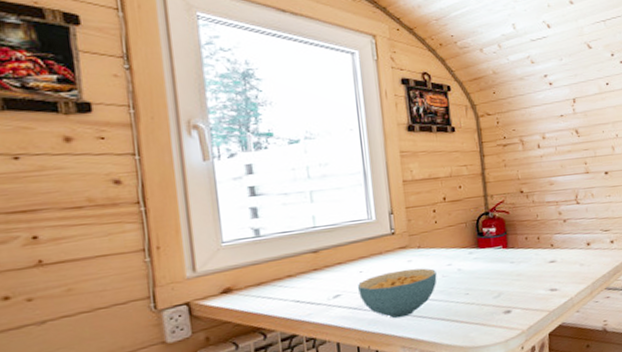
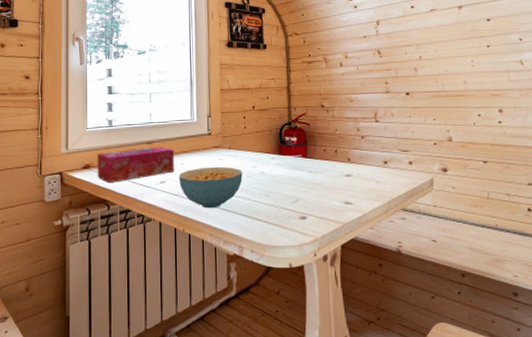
tissue box: none [241,253,352,308] -> present [97,146,174,184]

